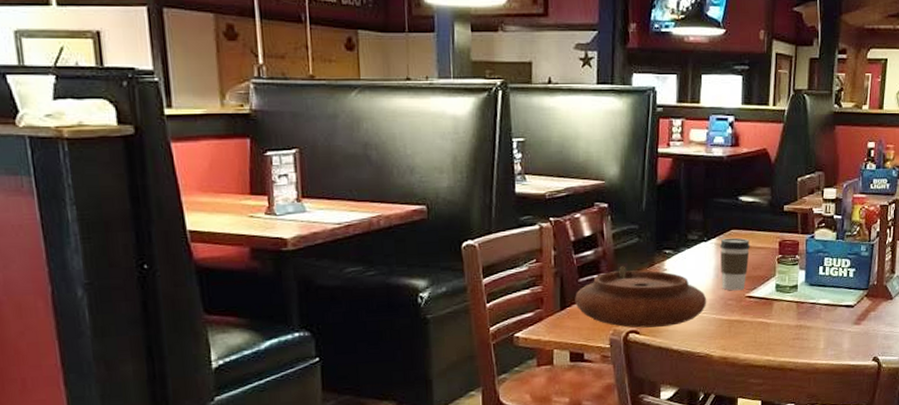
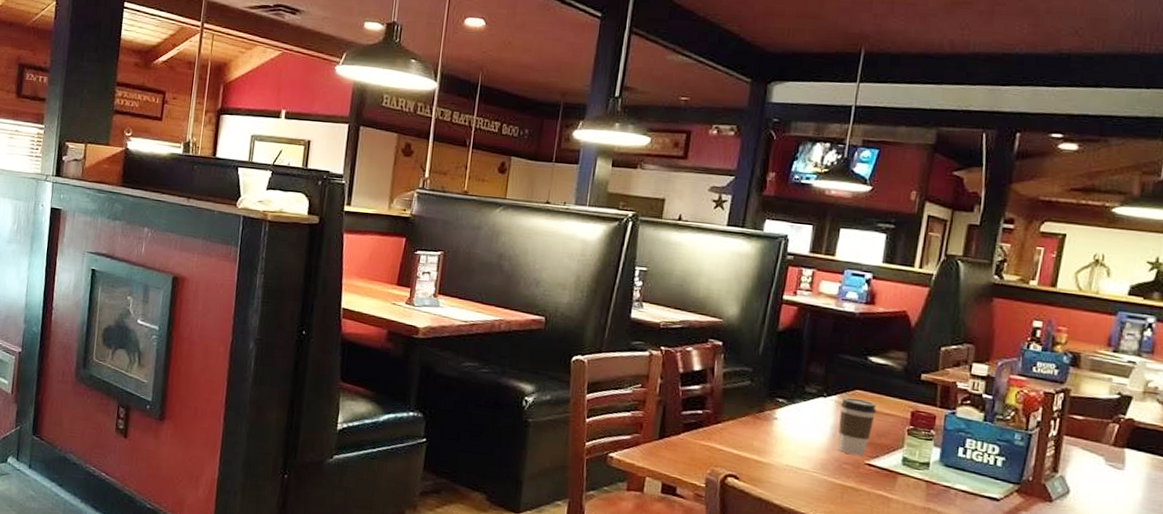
plate: present [575,266,707,328] -> none [674,406,820,479]

